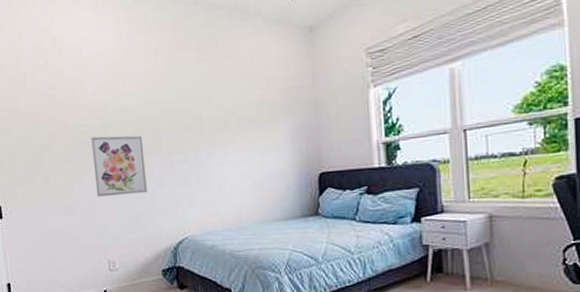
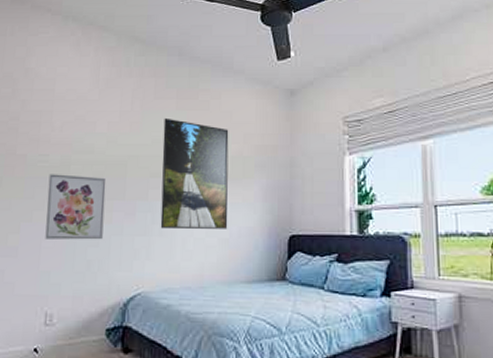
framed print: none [188,70,260,179] -> present [160,117,229,230]

